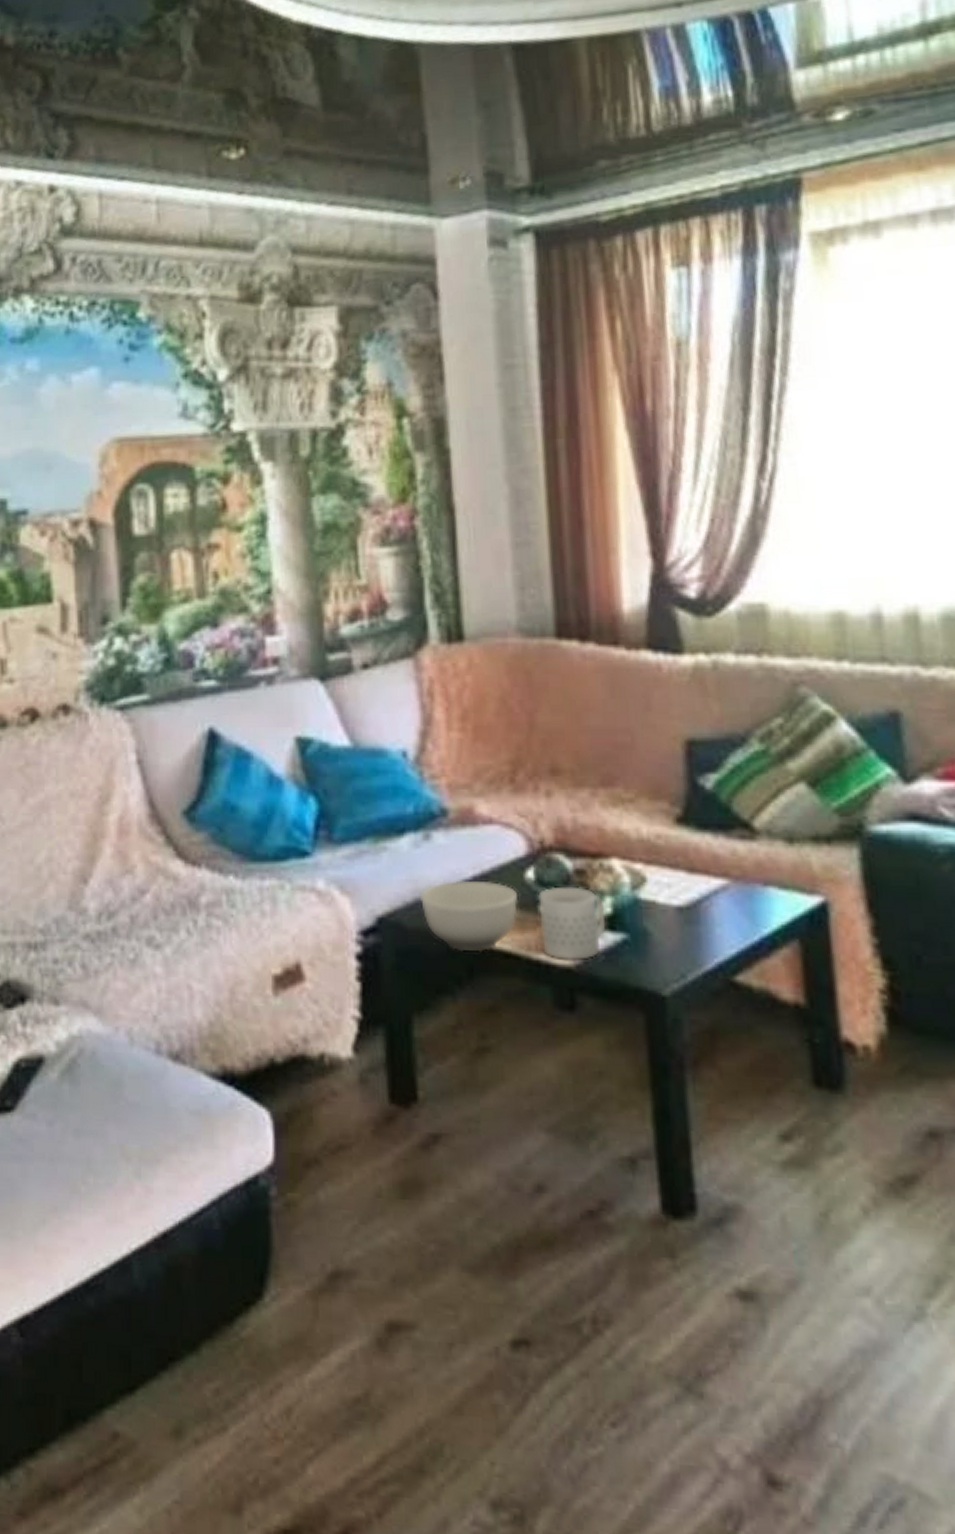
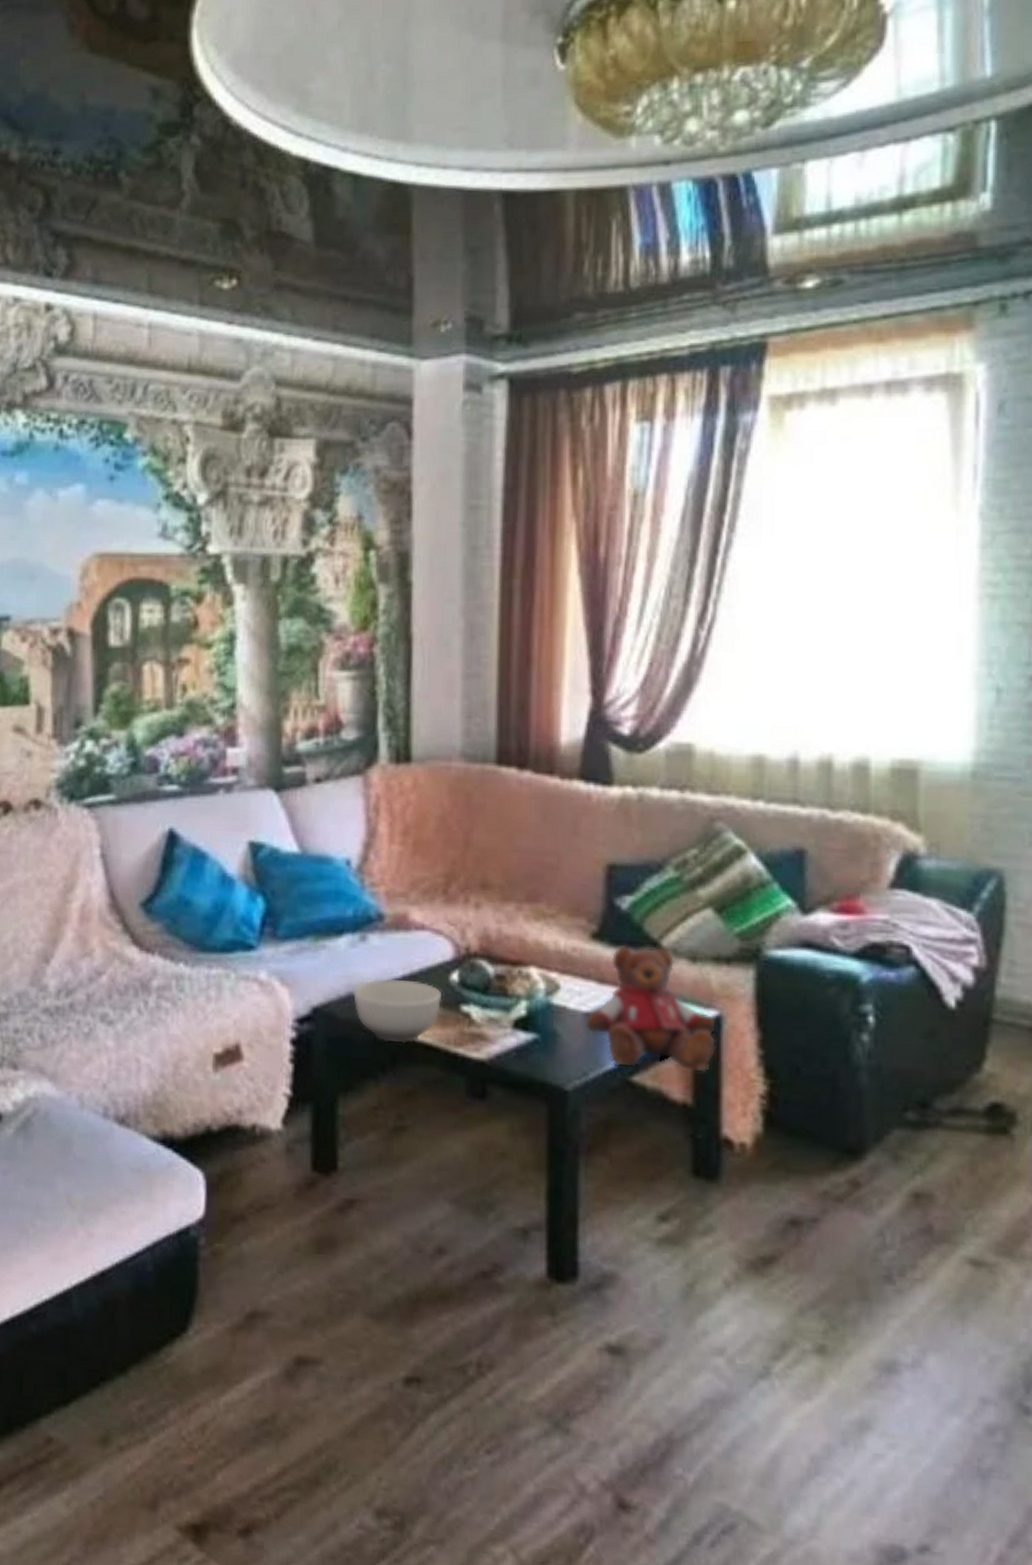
mug: present [538,886,606,961] -> none [459,988,520,1056]
teddy bear: none [678,828,825,967] -> present [586,945,716,1072]

